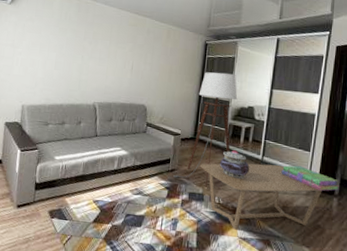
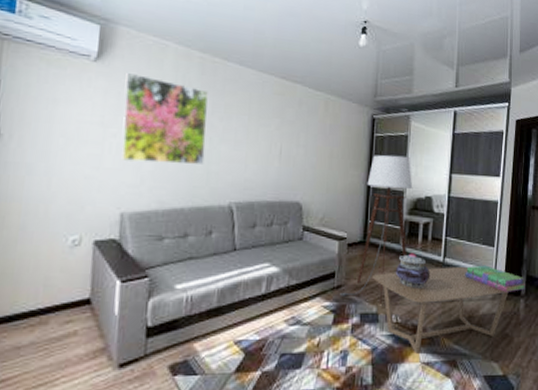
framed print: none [24,11,82,76] -> present [121,72,208,166]

